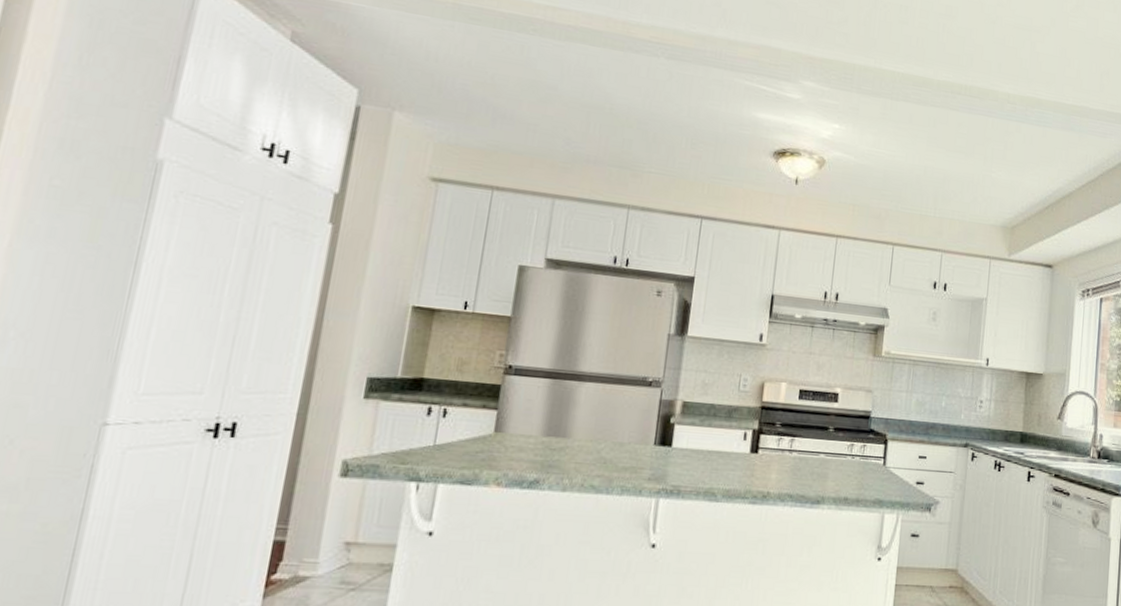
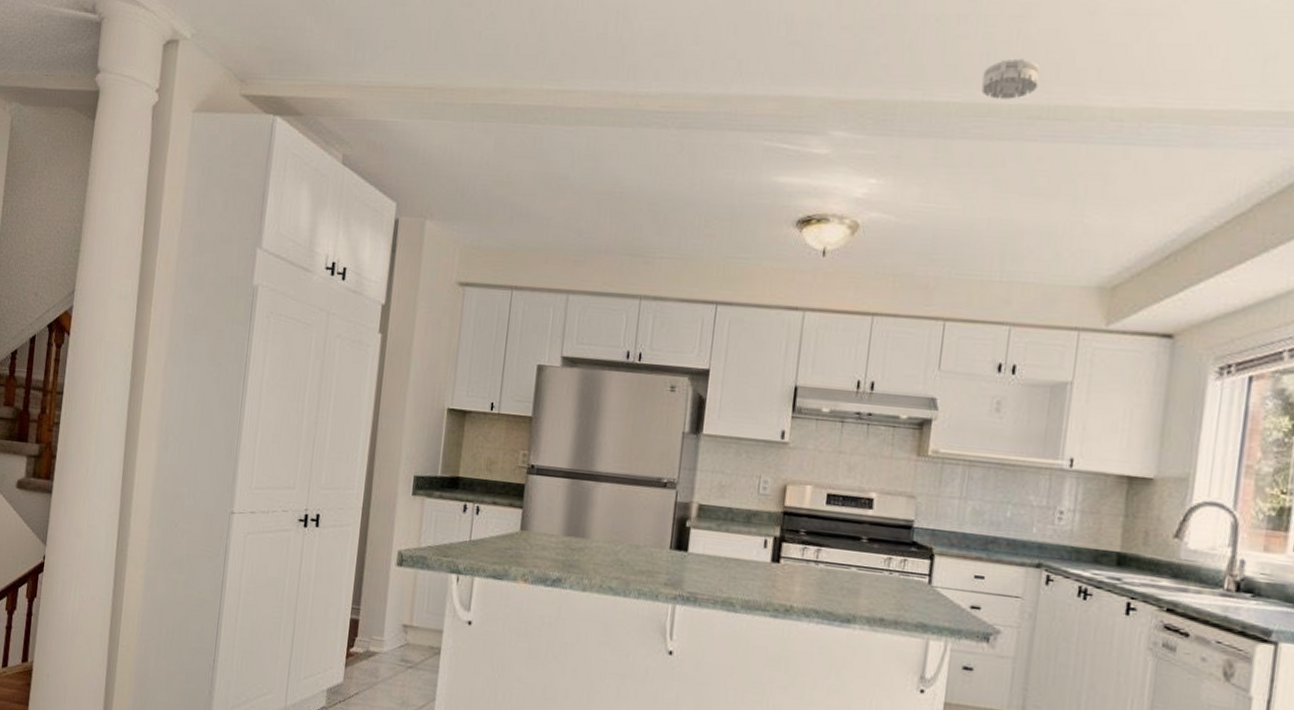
smoke detector: none [918,45,959,77] -> present [981,58,1040,99]

